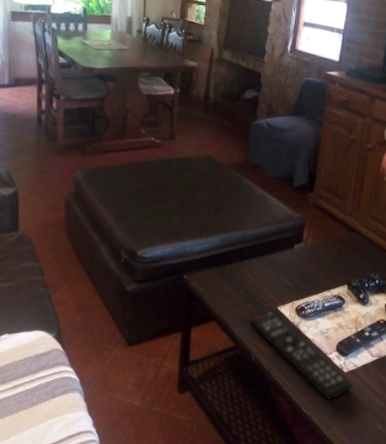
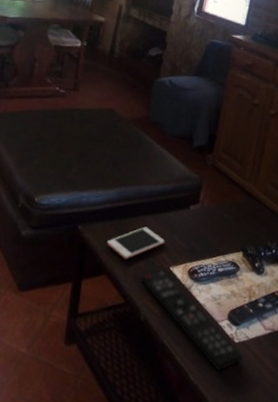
cell phone: none [213,270,271,304] -> present [106,226,165,260]

